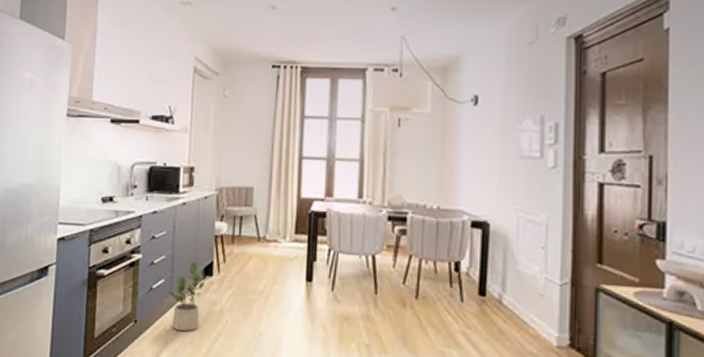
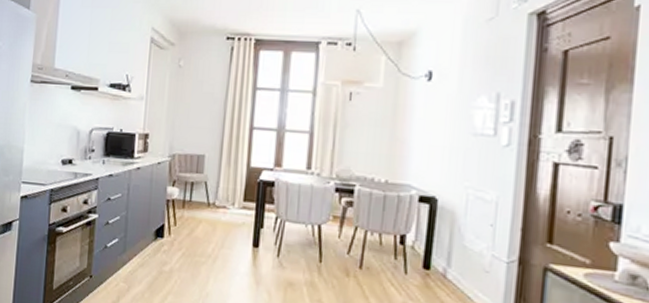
potted plant: present [169,261,205,331] -> none [122,223,157,288]

